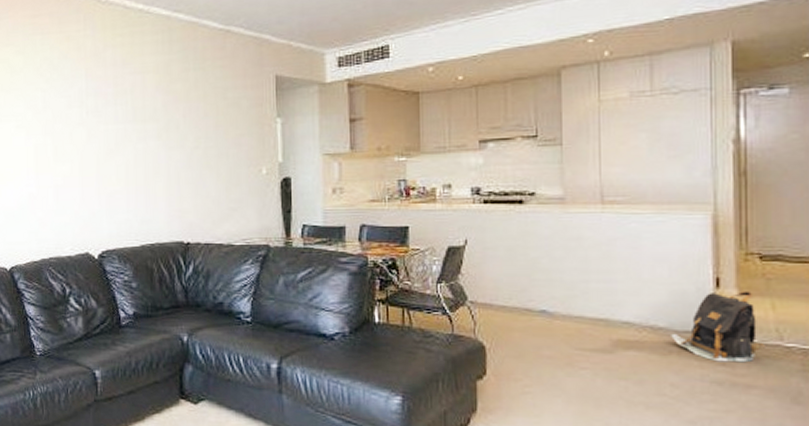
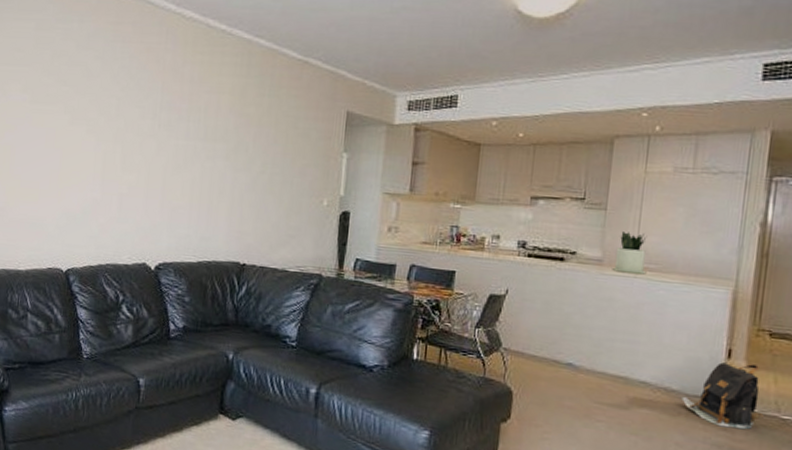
planter: none [576,165,615,210] -> present [612,231,647,276]

